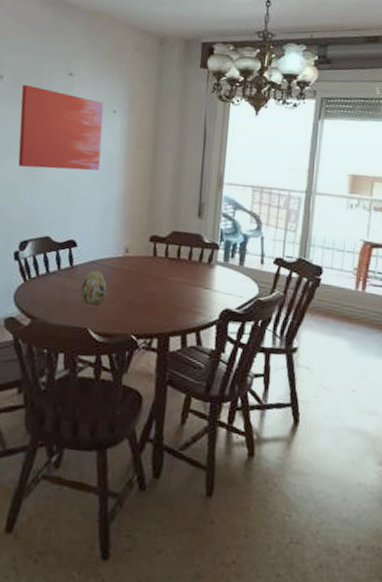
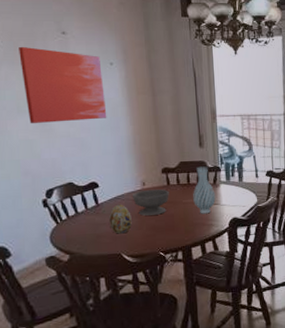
bowl: none [111,258,154,290] -> present [131,189,169,216]
vase: none [181,240,209,299] -> present [193,166,216,214]

